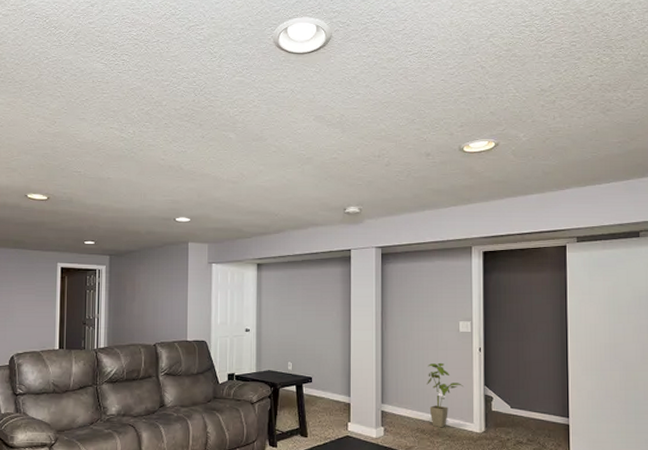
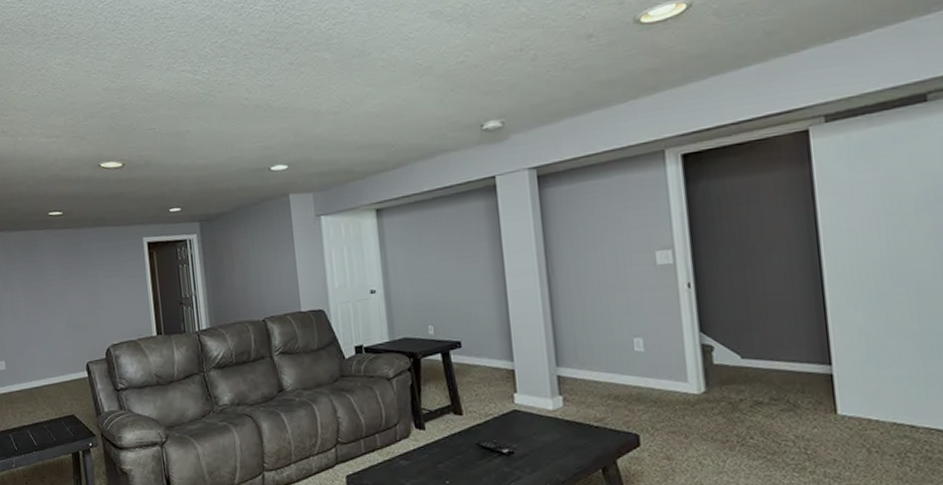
house plant: present [427,362,464,428] -> none [616,307,669,392]

